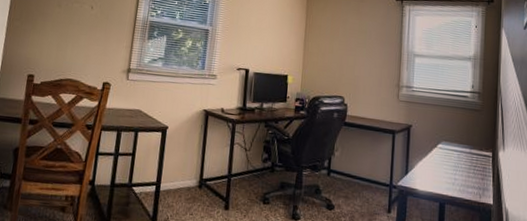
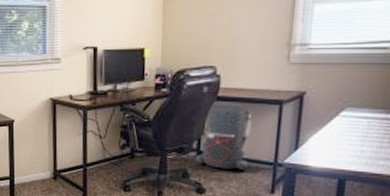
backpack: none [326,126,372,189] -> present [195,101,252,170]

